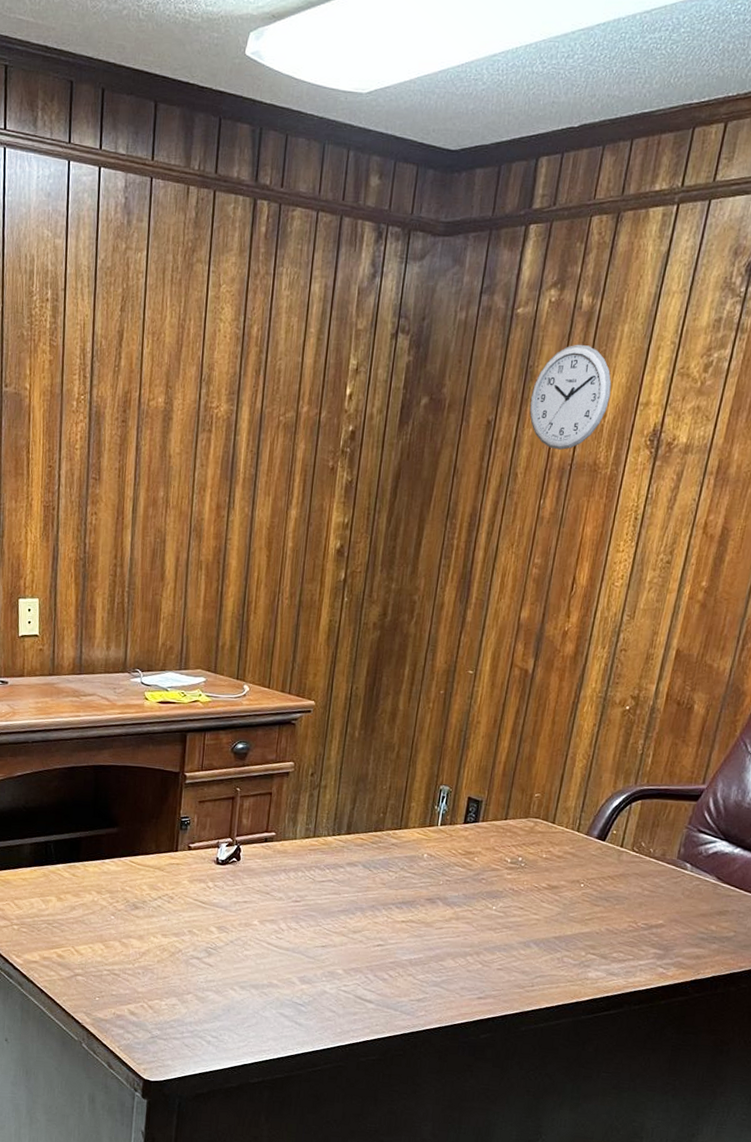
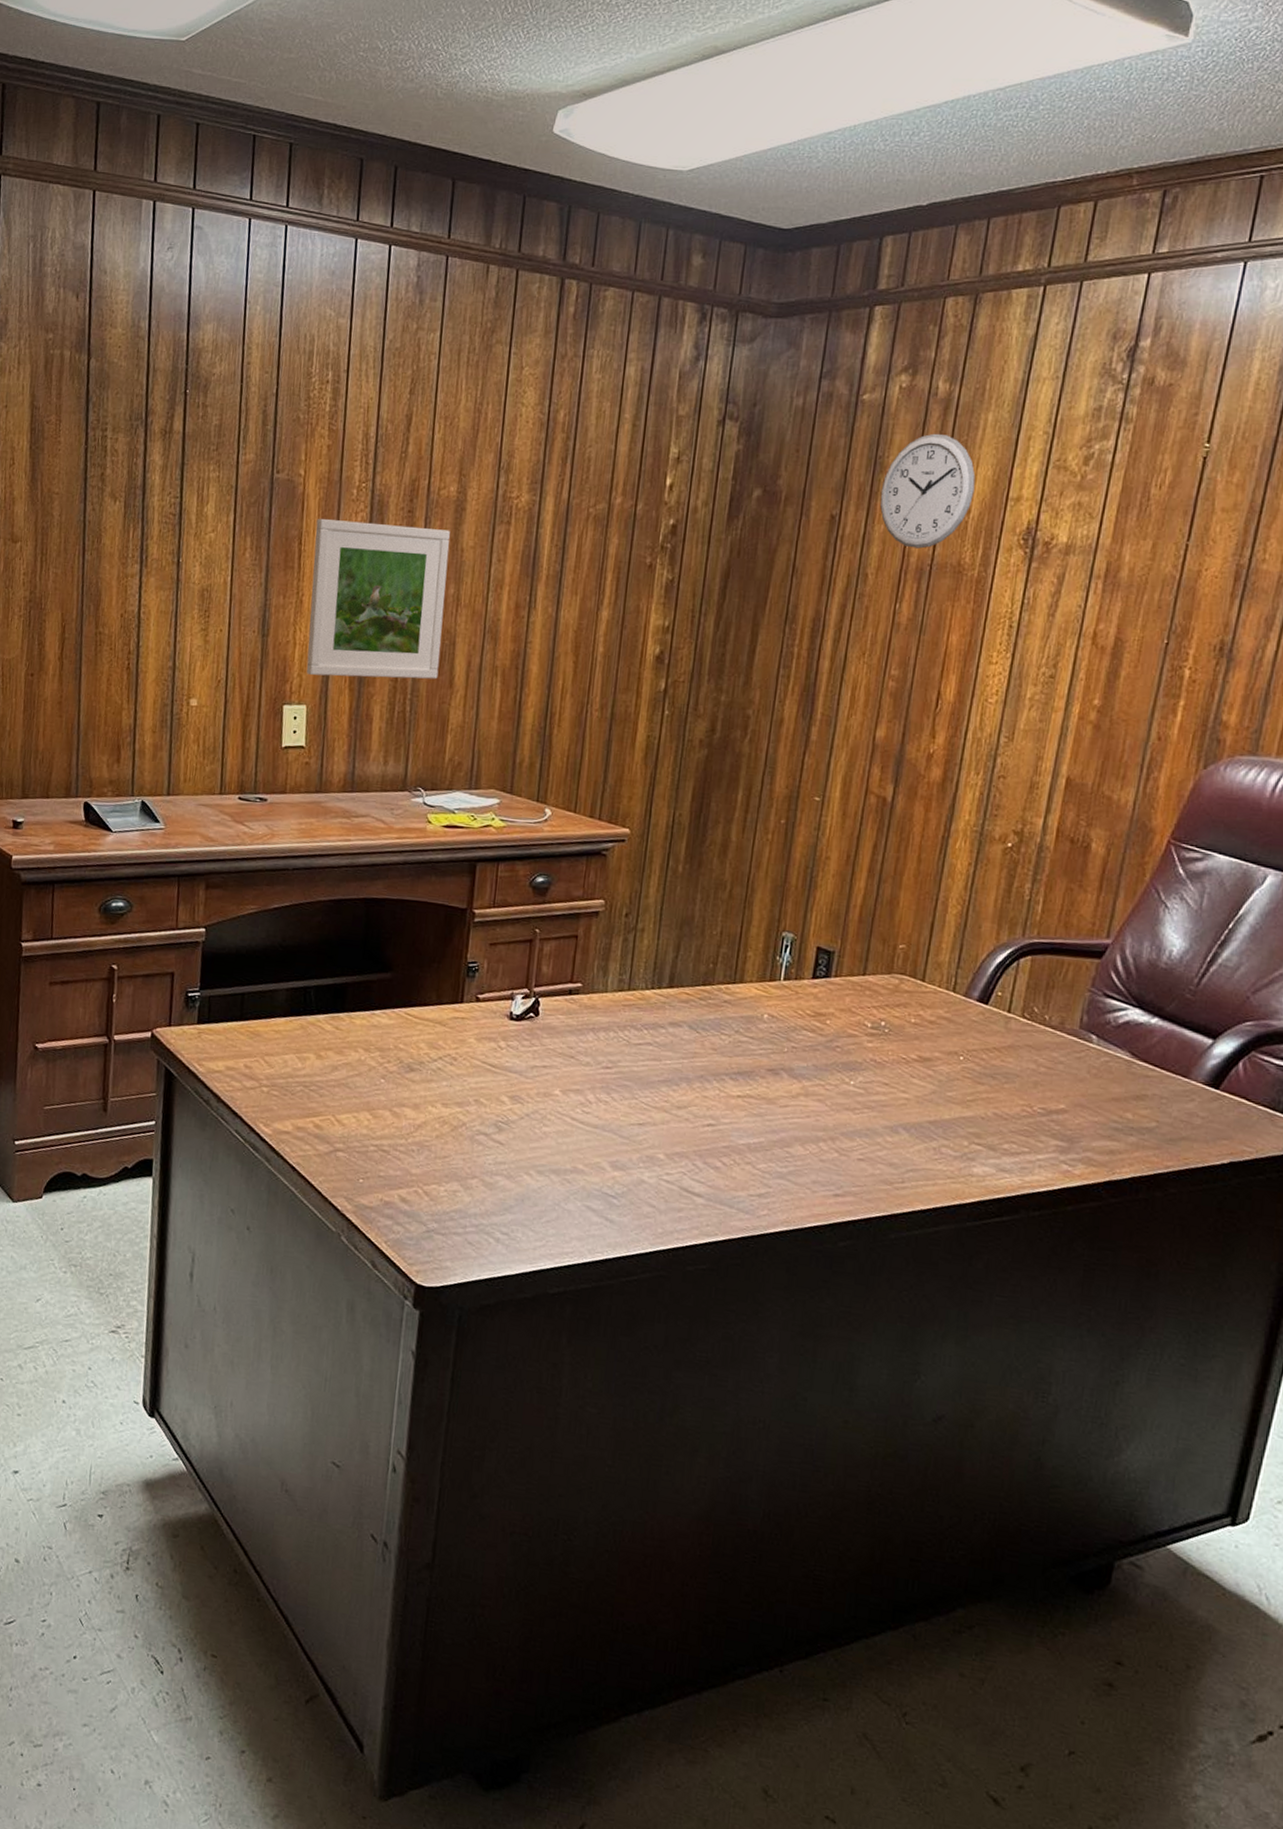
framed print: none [37,428,159,574] -> present [306,518,450,680]

